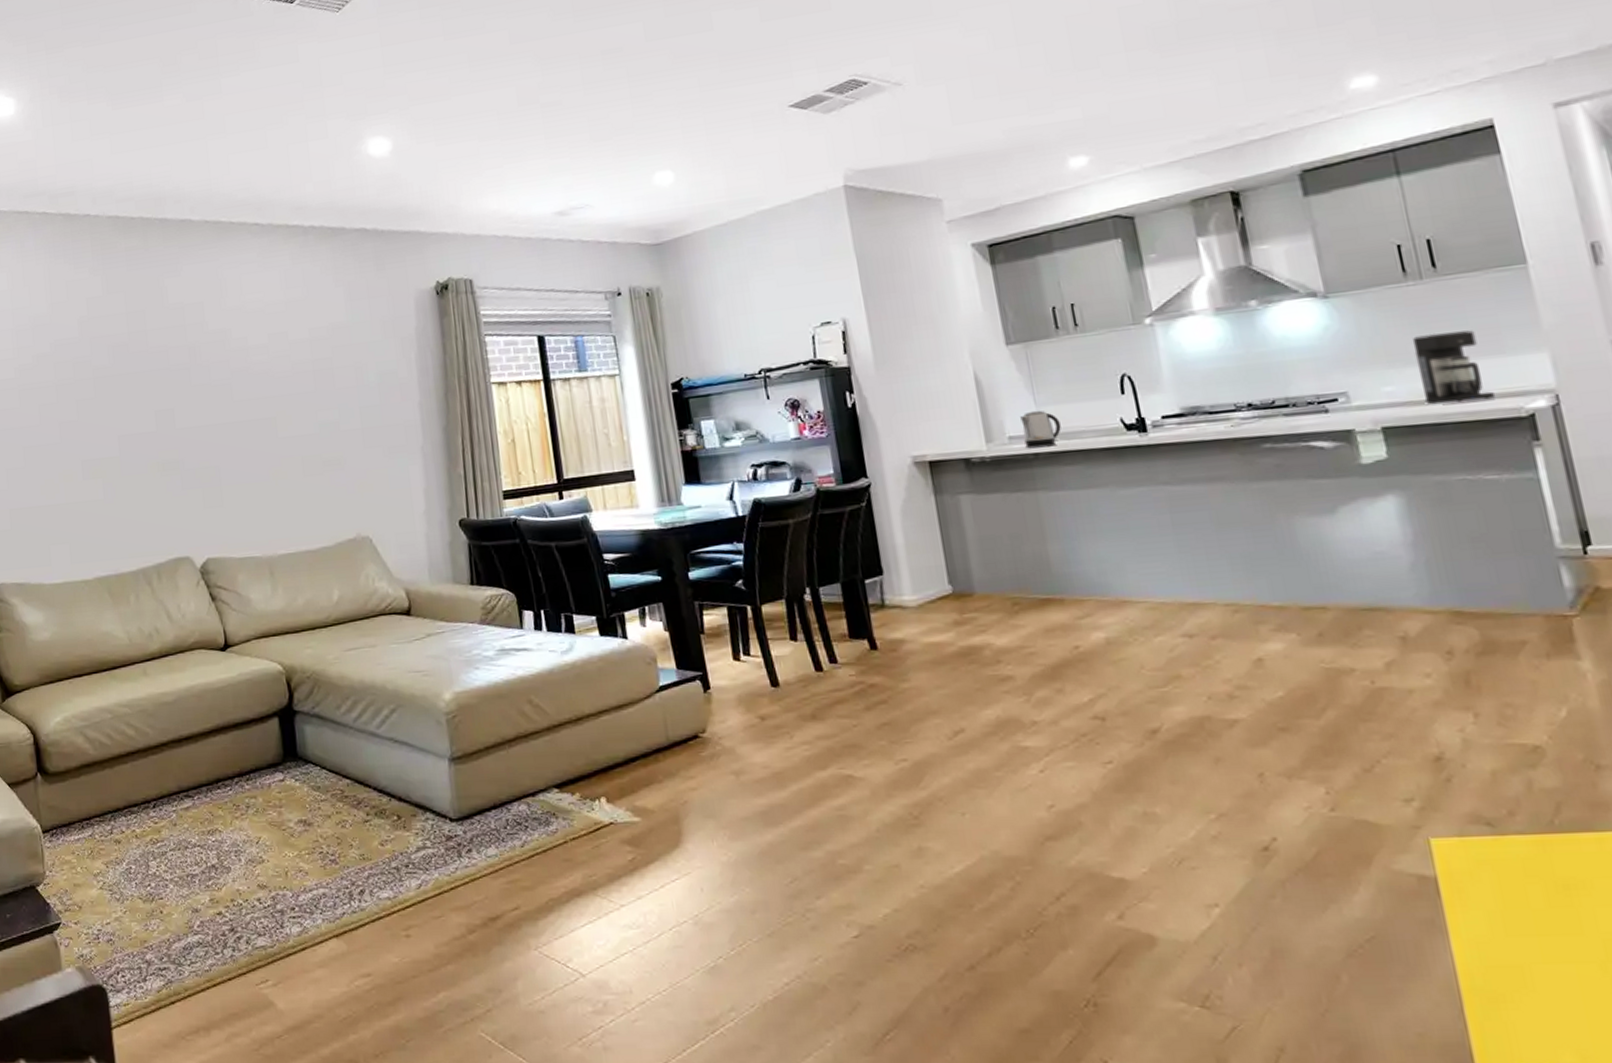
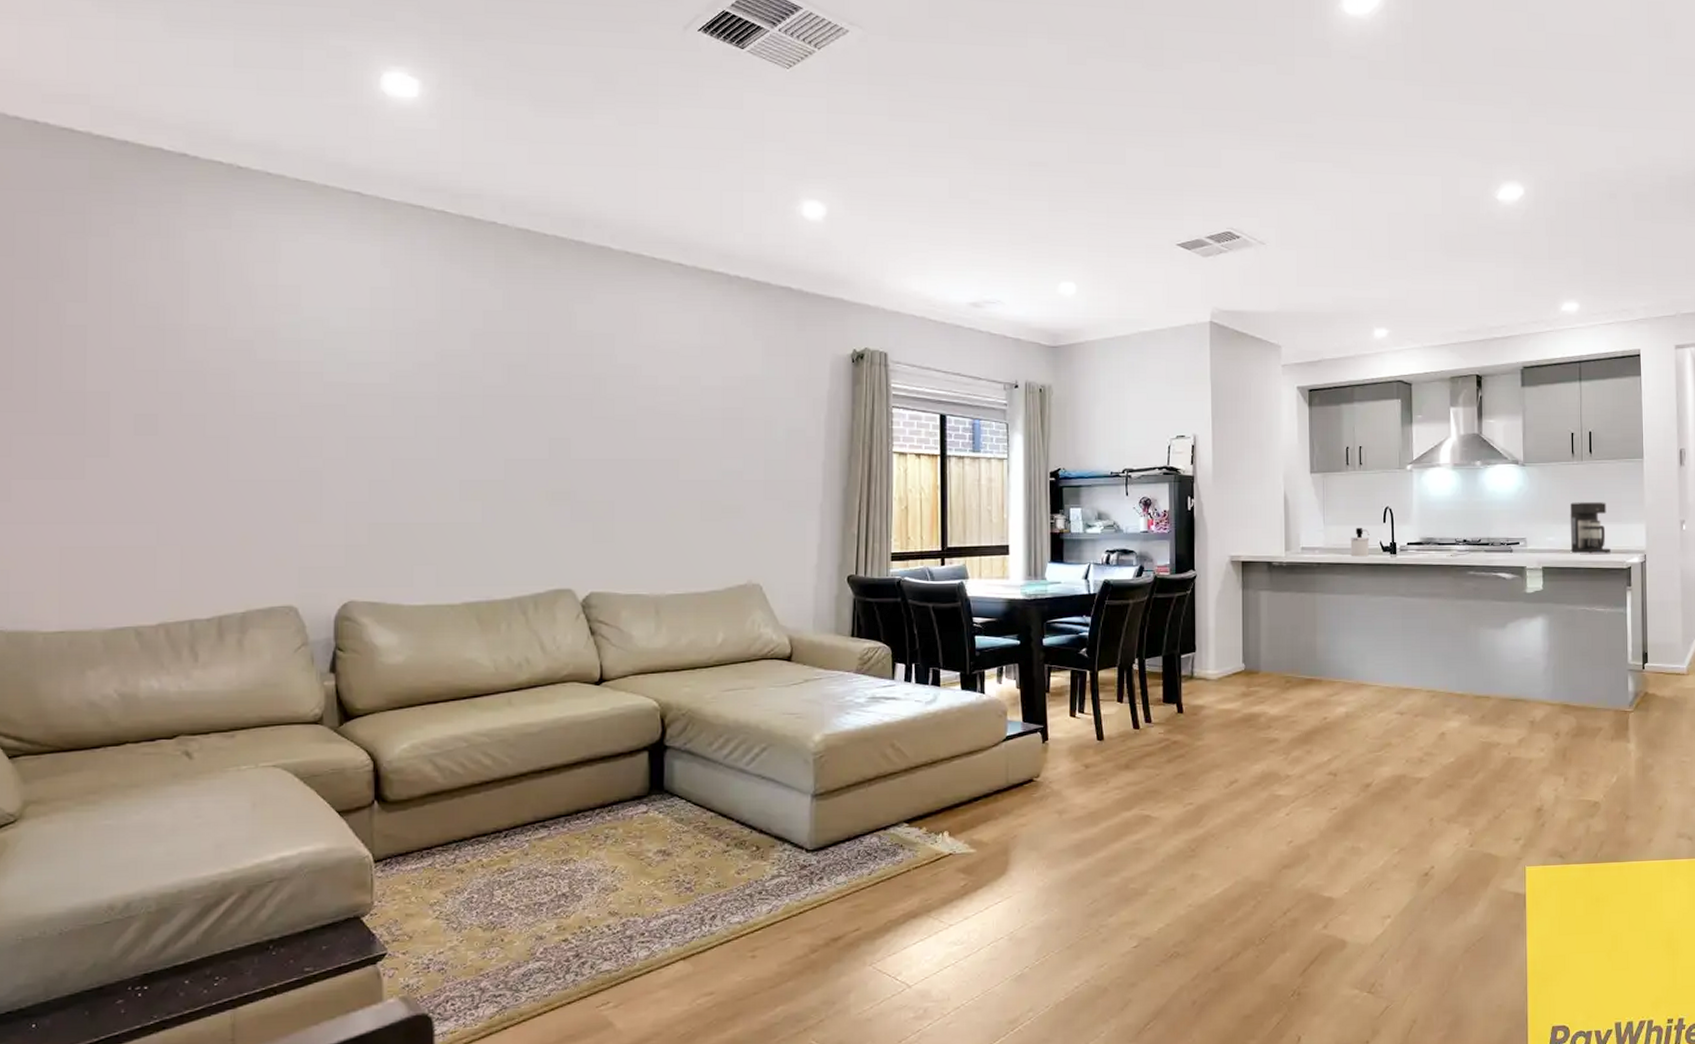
kettle: present [1020,410,1061,449] -> none [1312,528,1339,559]
soap dispenser: none [1076,403,1107,442] -> present [1350,527,1370,557]

